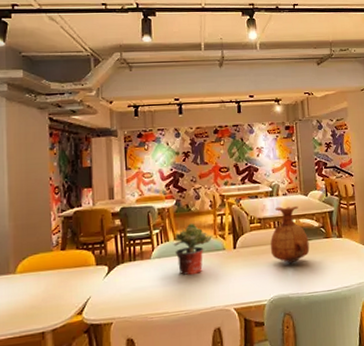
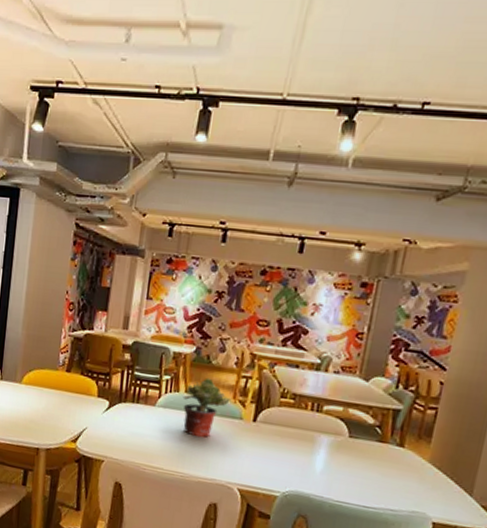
vase: present [270,206,310,264] -> none [299,385,355,460]

